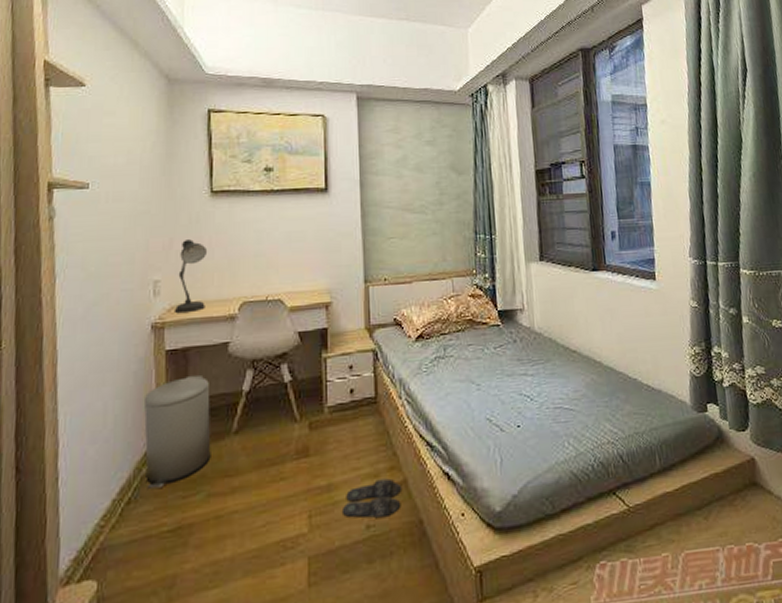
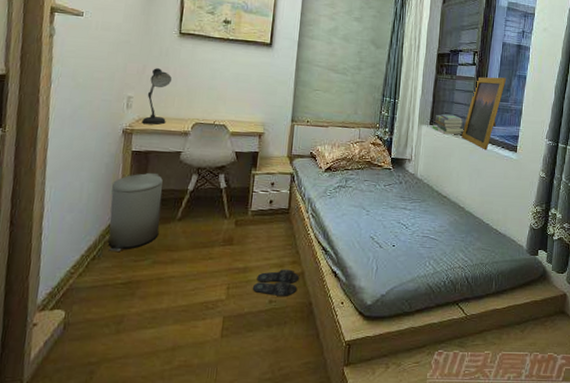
books: none [542,243,584,271] -> present [431,114,464,135]
picture frame: none [582,188,627,284] -> present [461,77,507,151]

